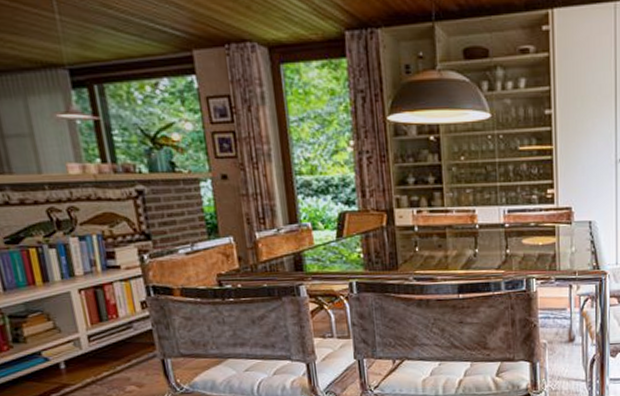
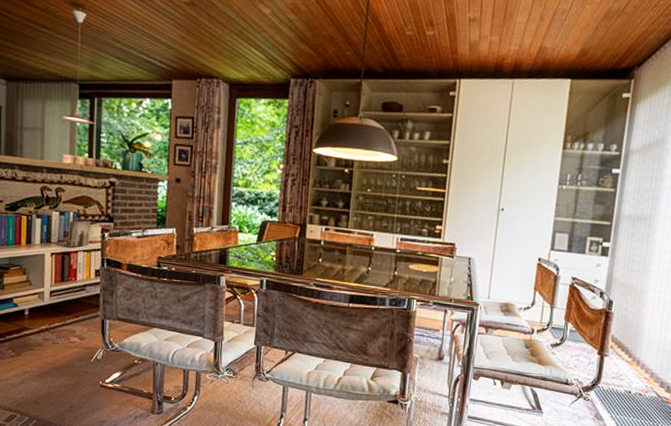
bookend: none [79,242,125,280] -> present [54,220,92,248]

